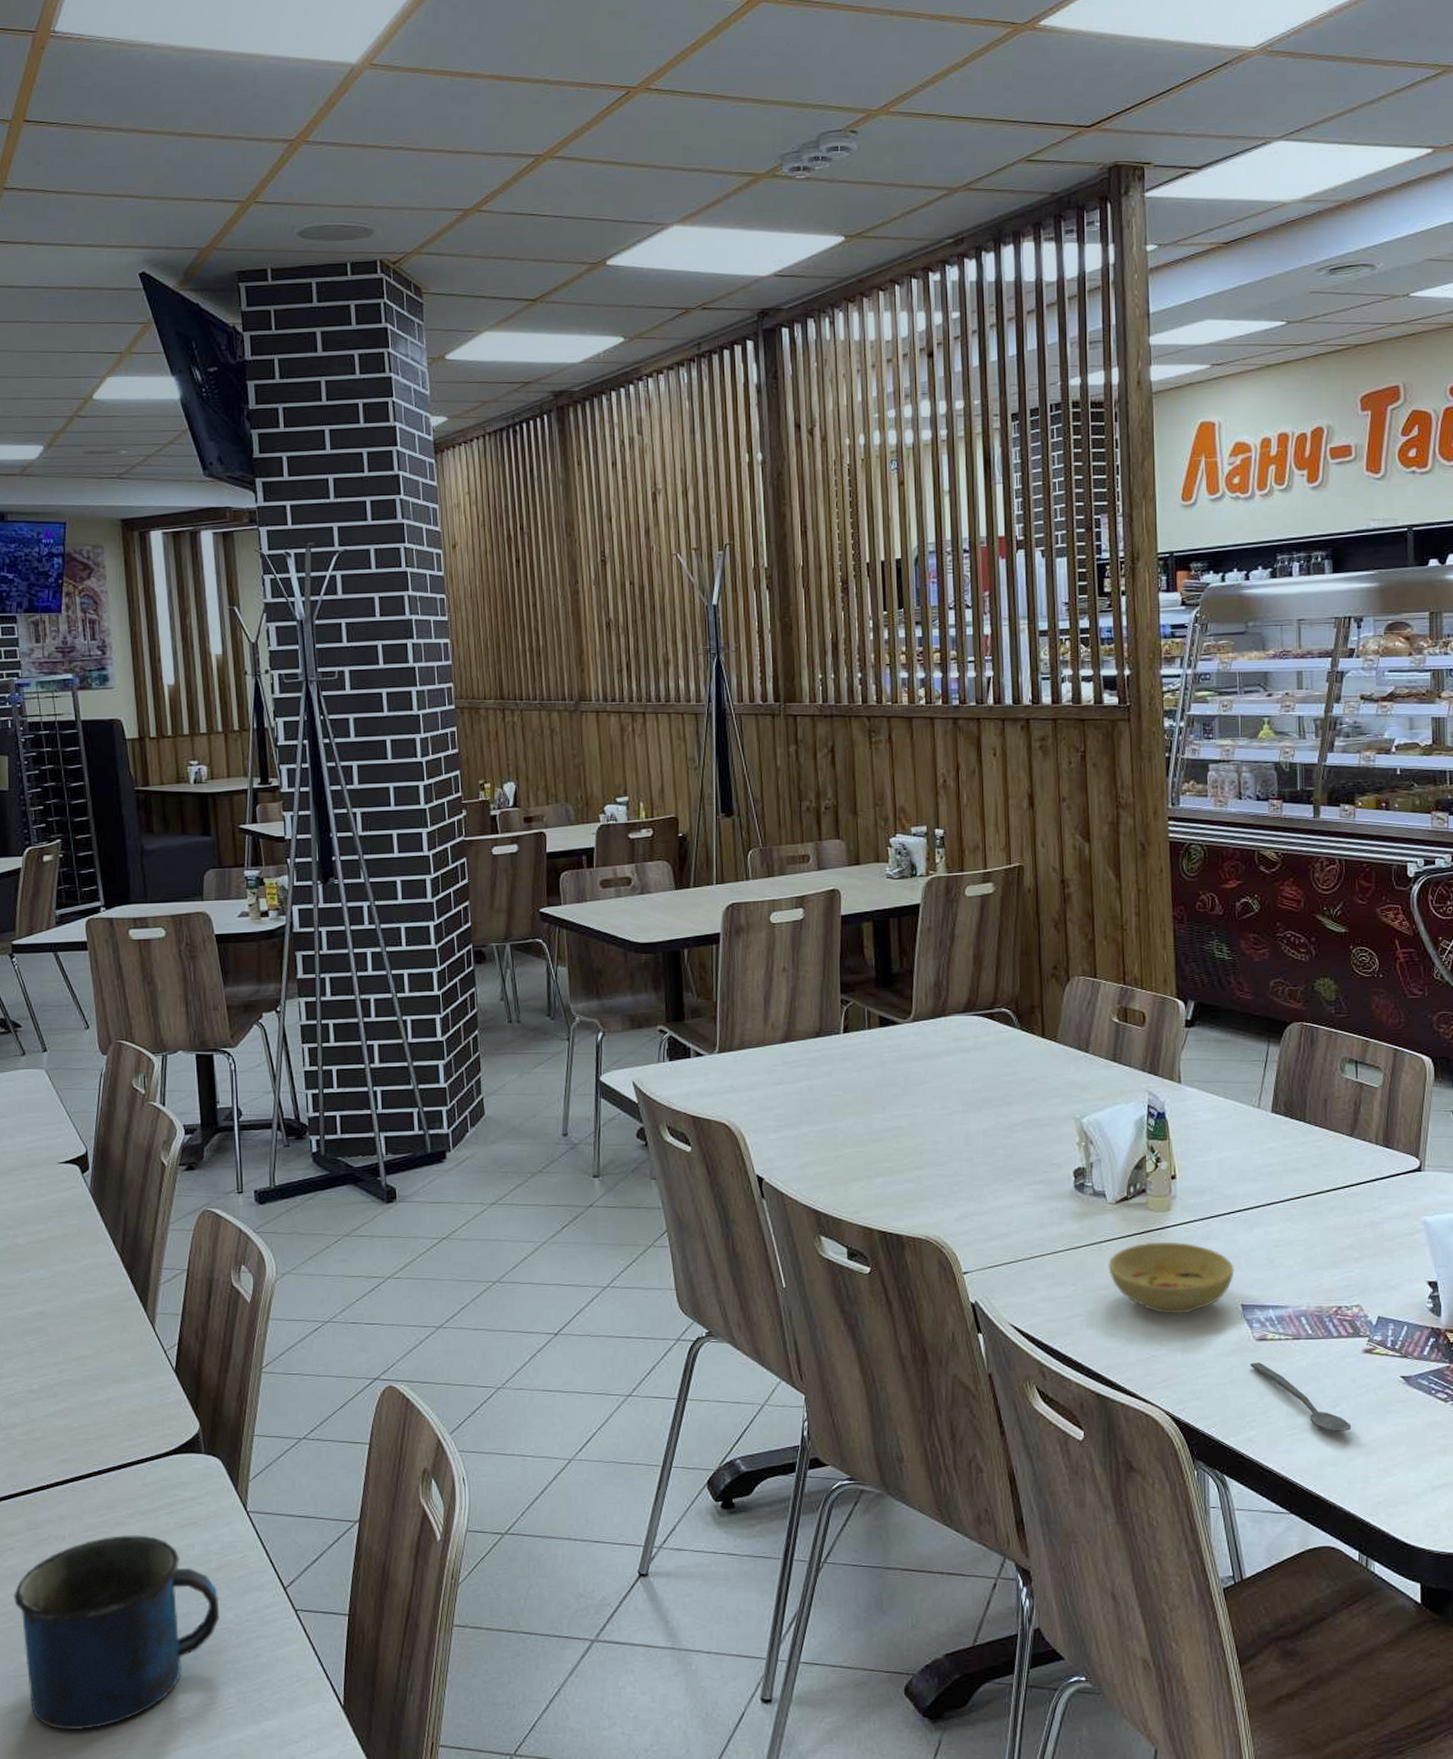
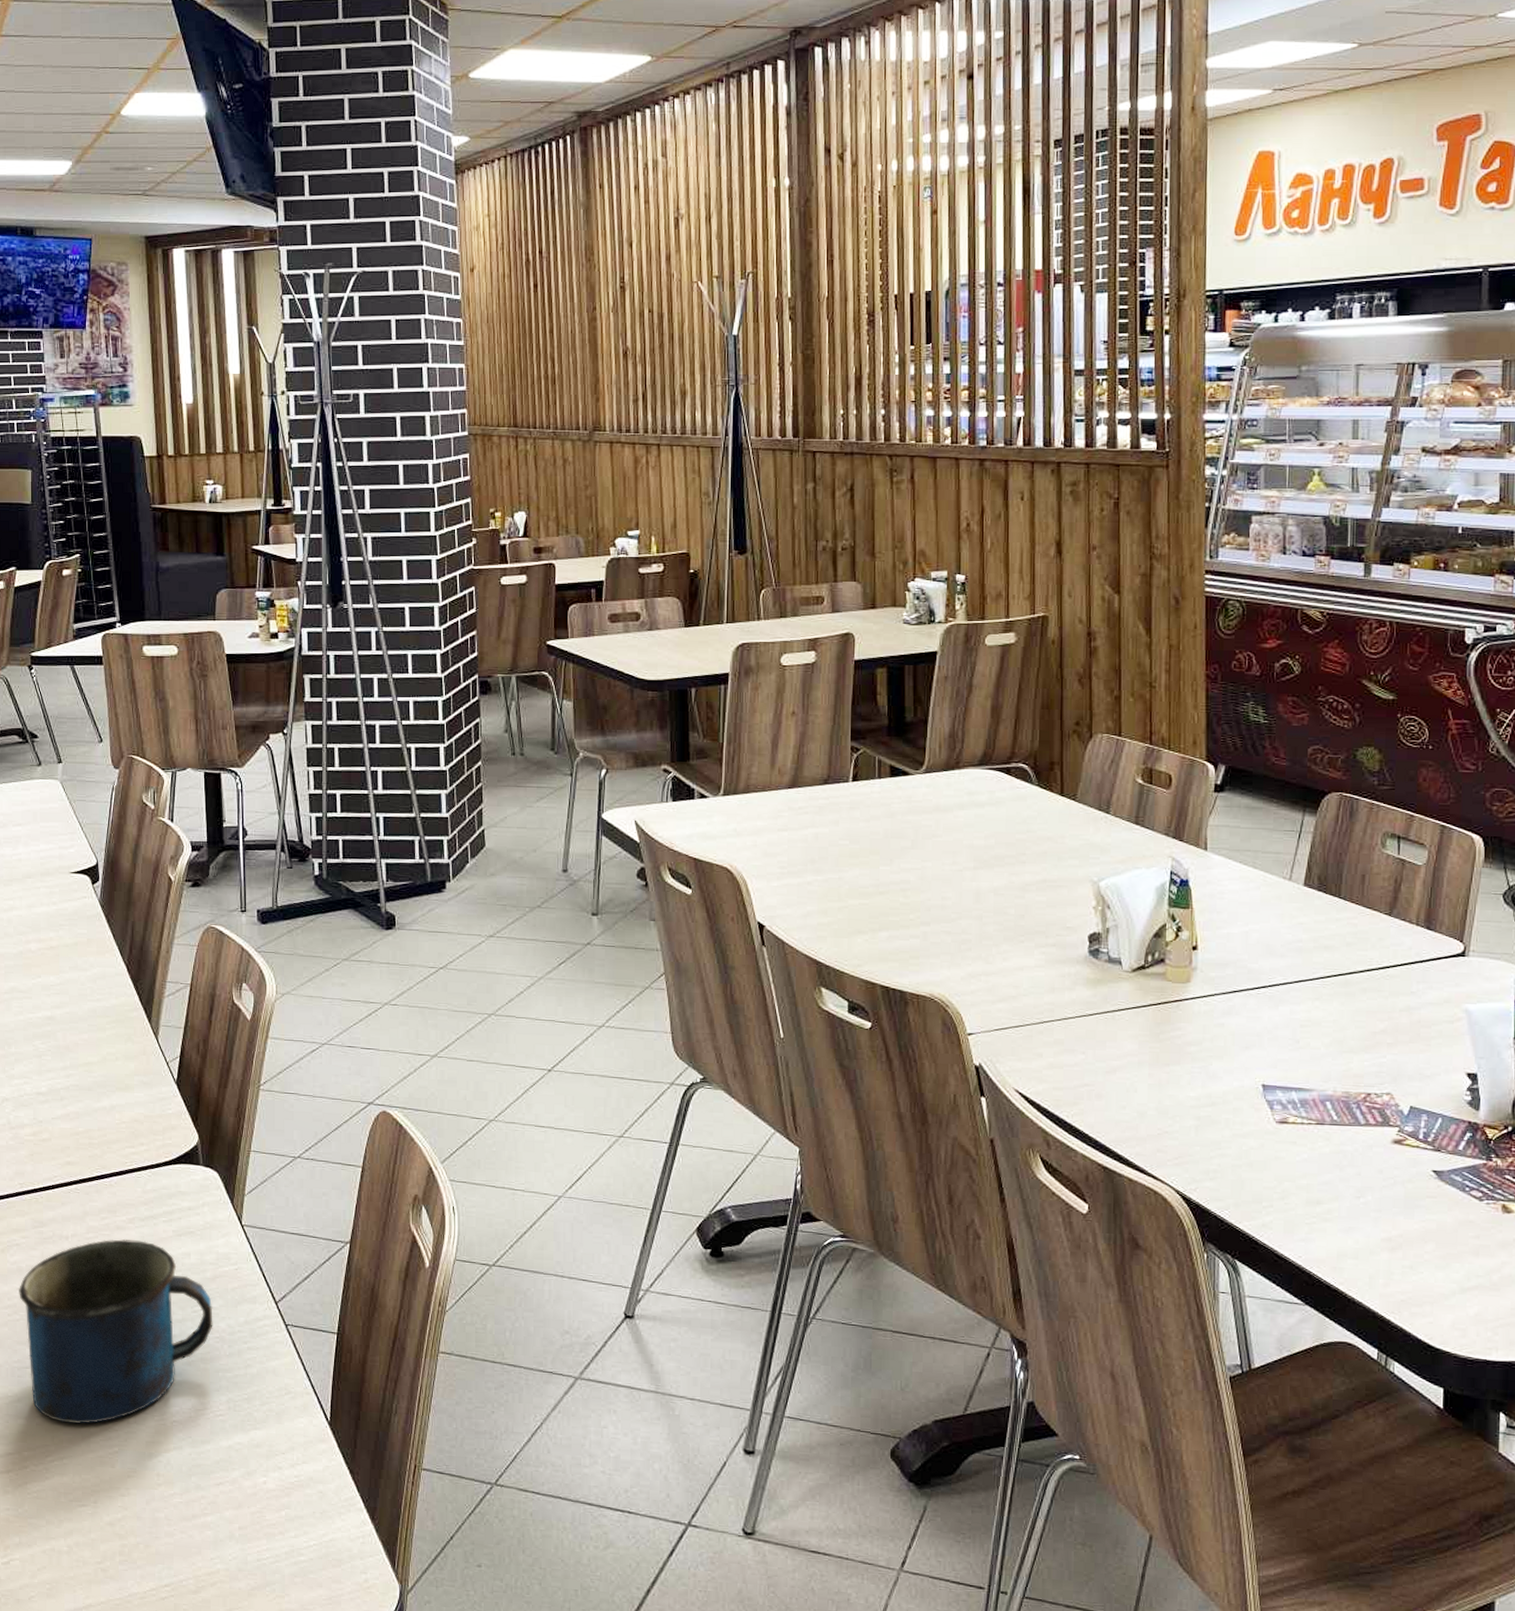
bowl: present [1108,1242,1234,1314] -> none [1121,1014,1256,1091]
spoon: present [1249,1362,1352,1431] -> none [1268,1145,1376,1224]

